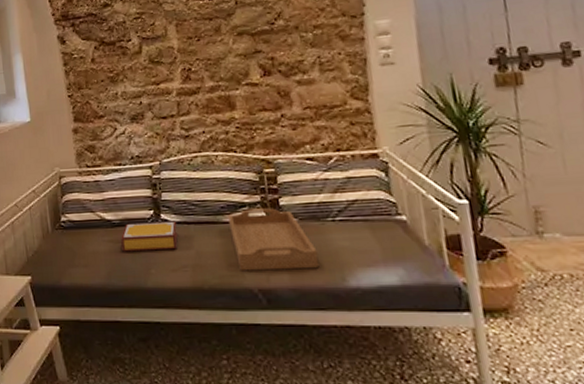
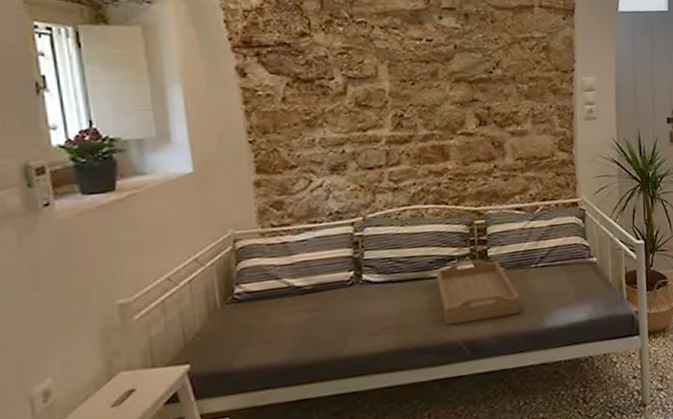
book: present [121,221,178,252] -> none [313,280,381,321]

